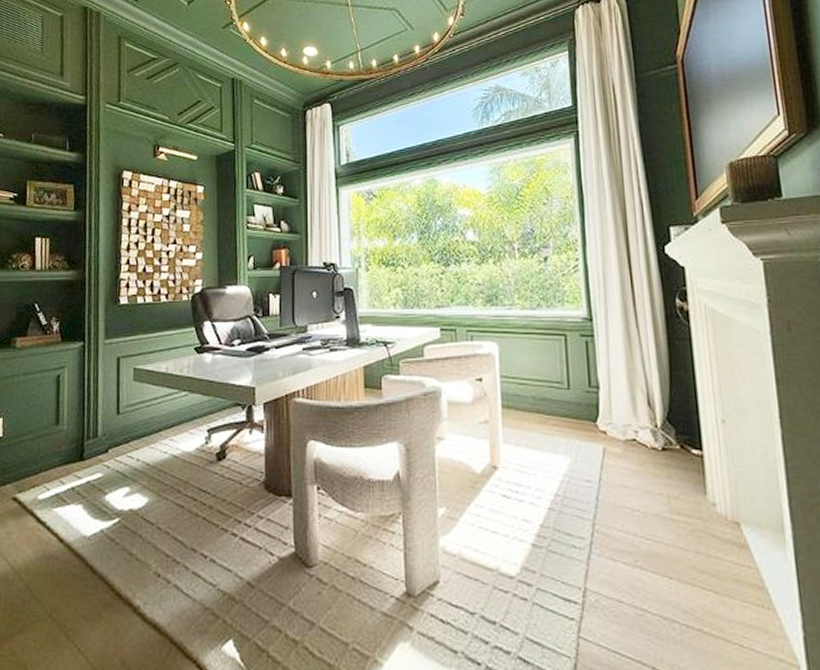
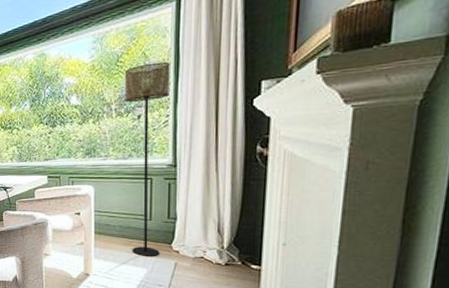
floor lamp: none [525,199,584,439] -> present [124,61,170,256]

